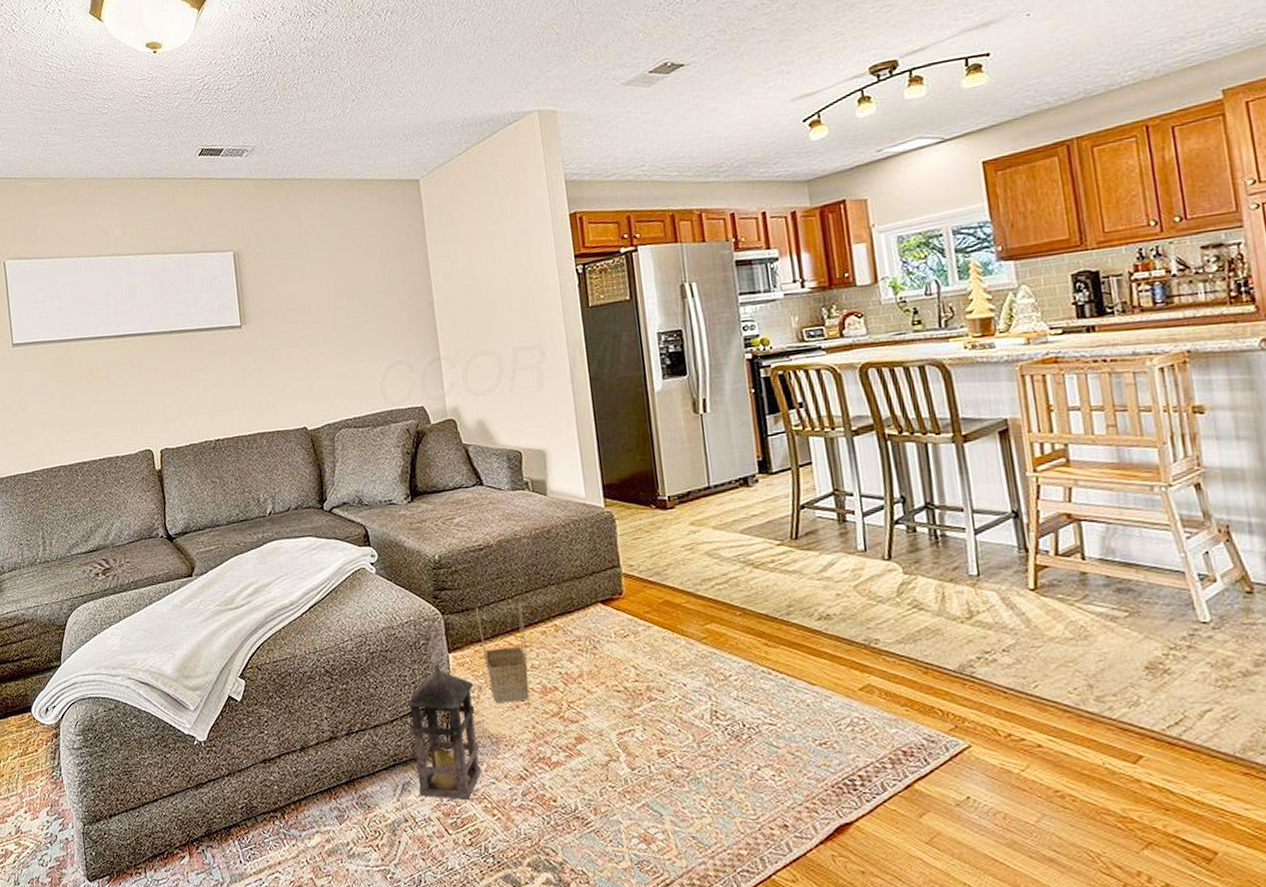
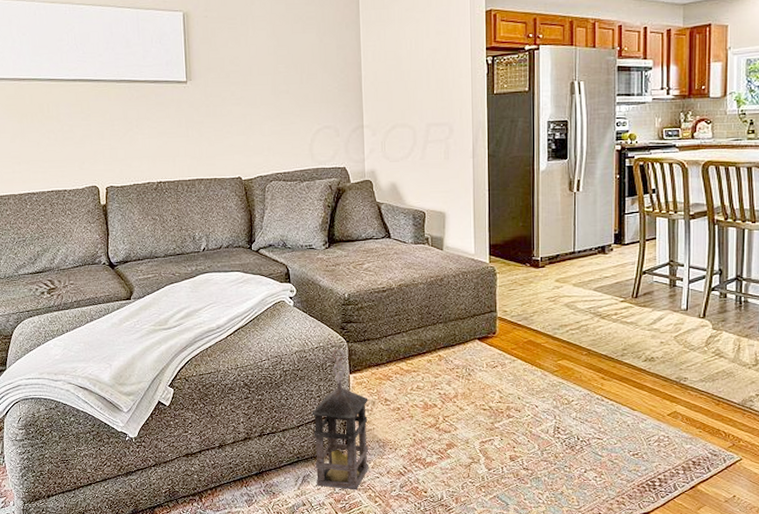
basket: present [476,602,529,703] -> none [376,335,415,415]

